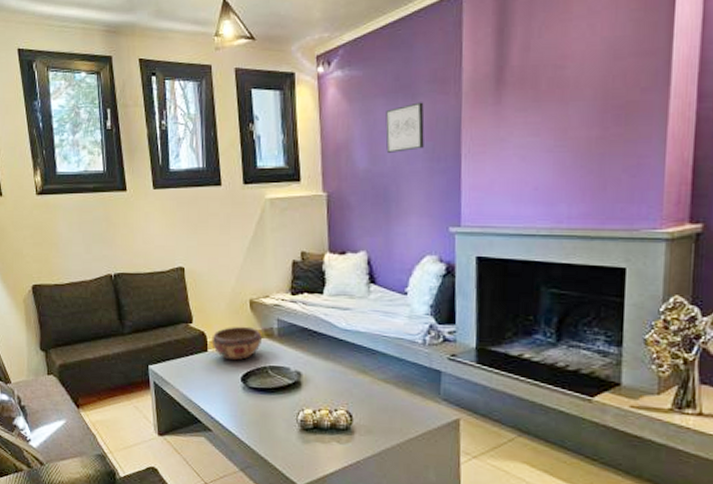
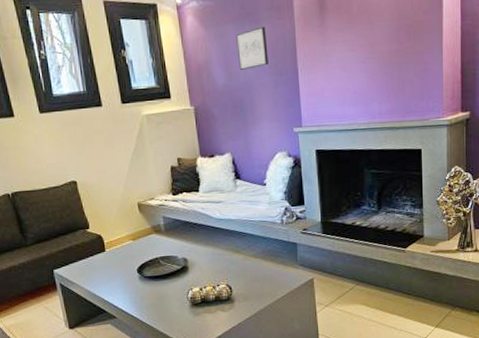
decorative bowl: present [211,326,262,361] -> none [108,226,152,257]

